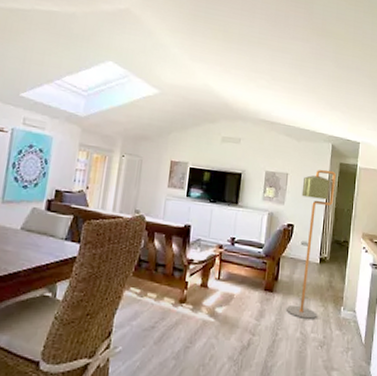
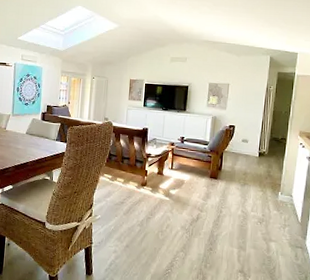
floor lamp: present [287,169,336,319] -> none [229,78,274,201]

